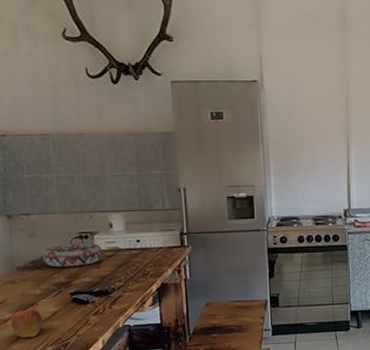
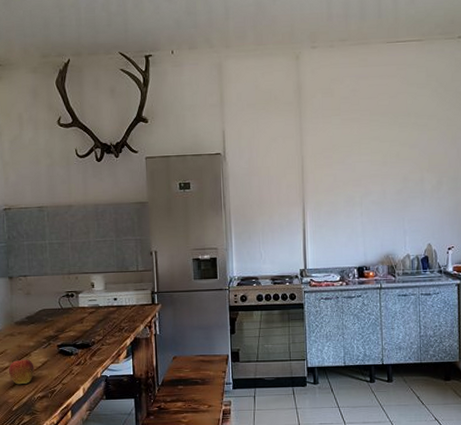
decorative bowl: present [41,243,104,267] -> none [35,301,86,322]

